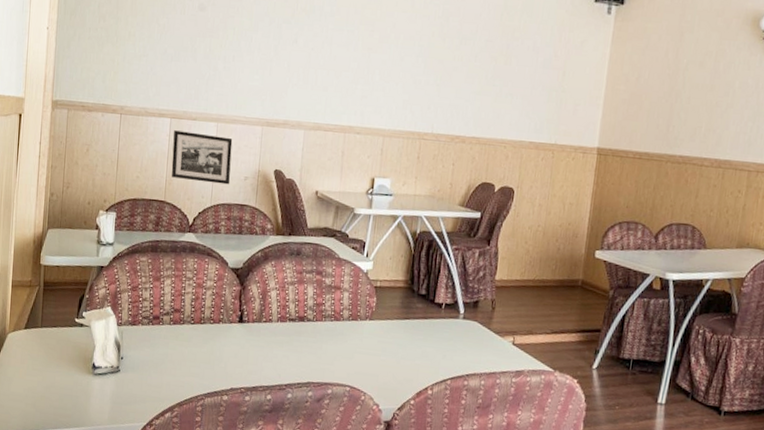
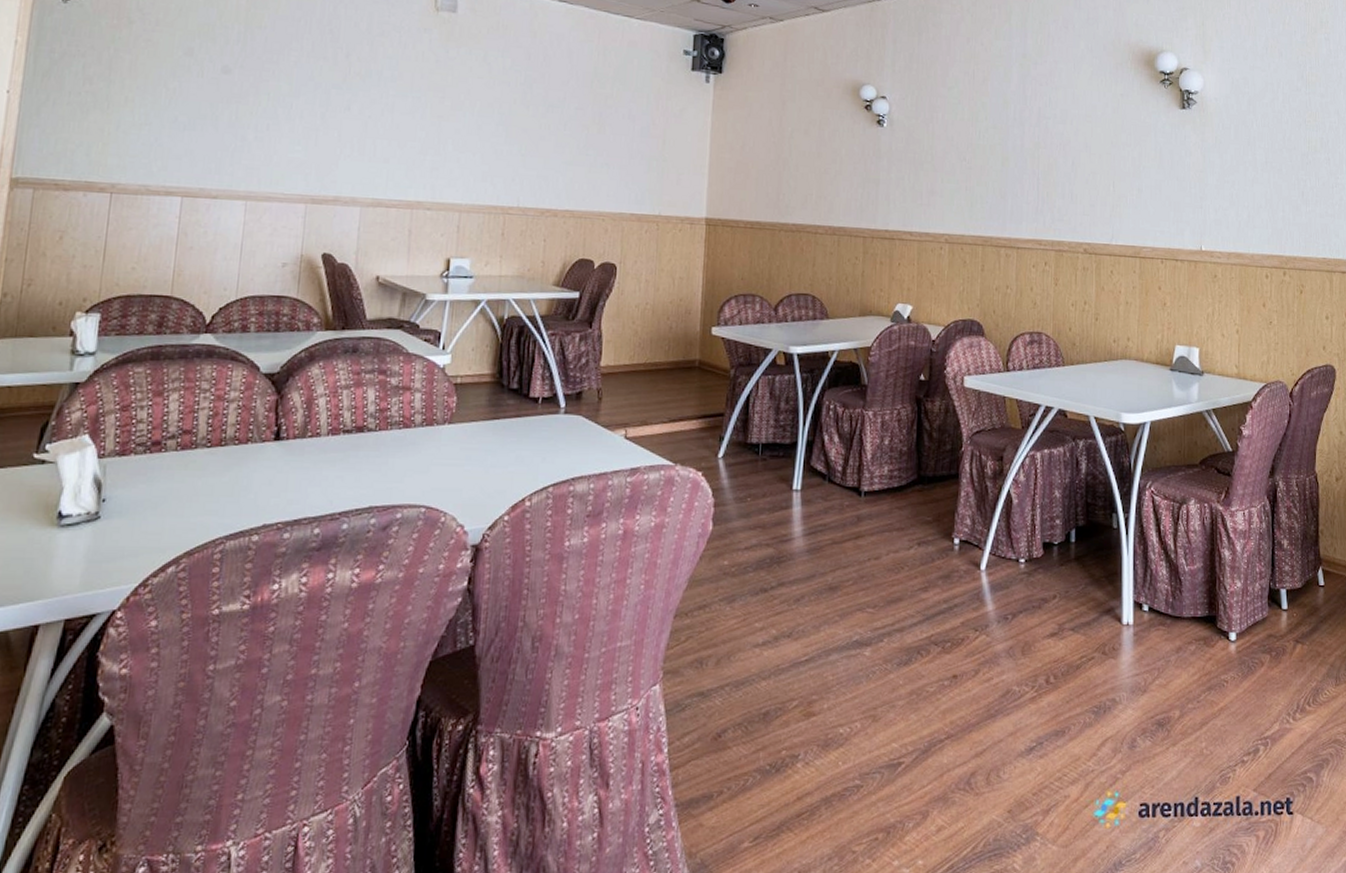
picture frame: present [171,130,233,185] -> none [181,211,267,273]

